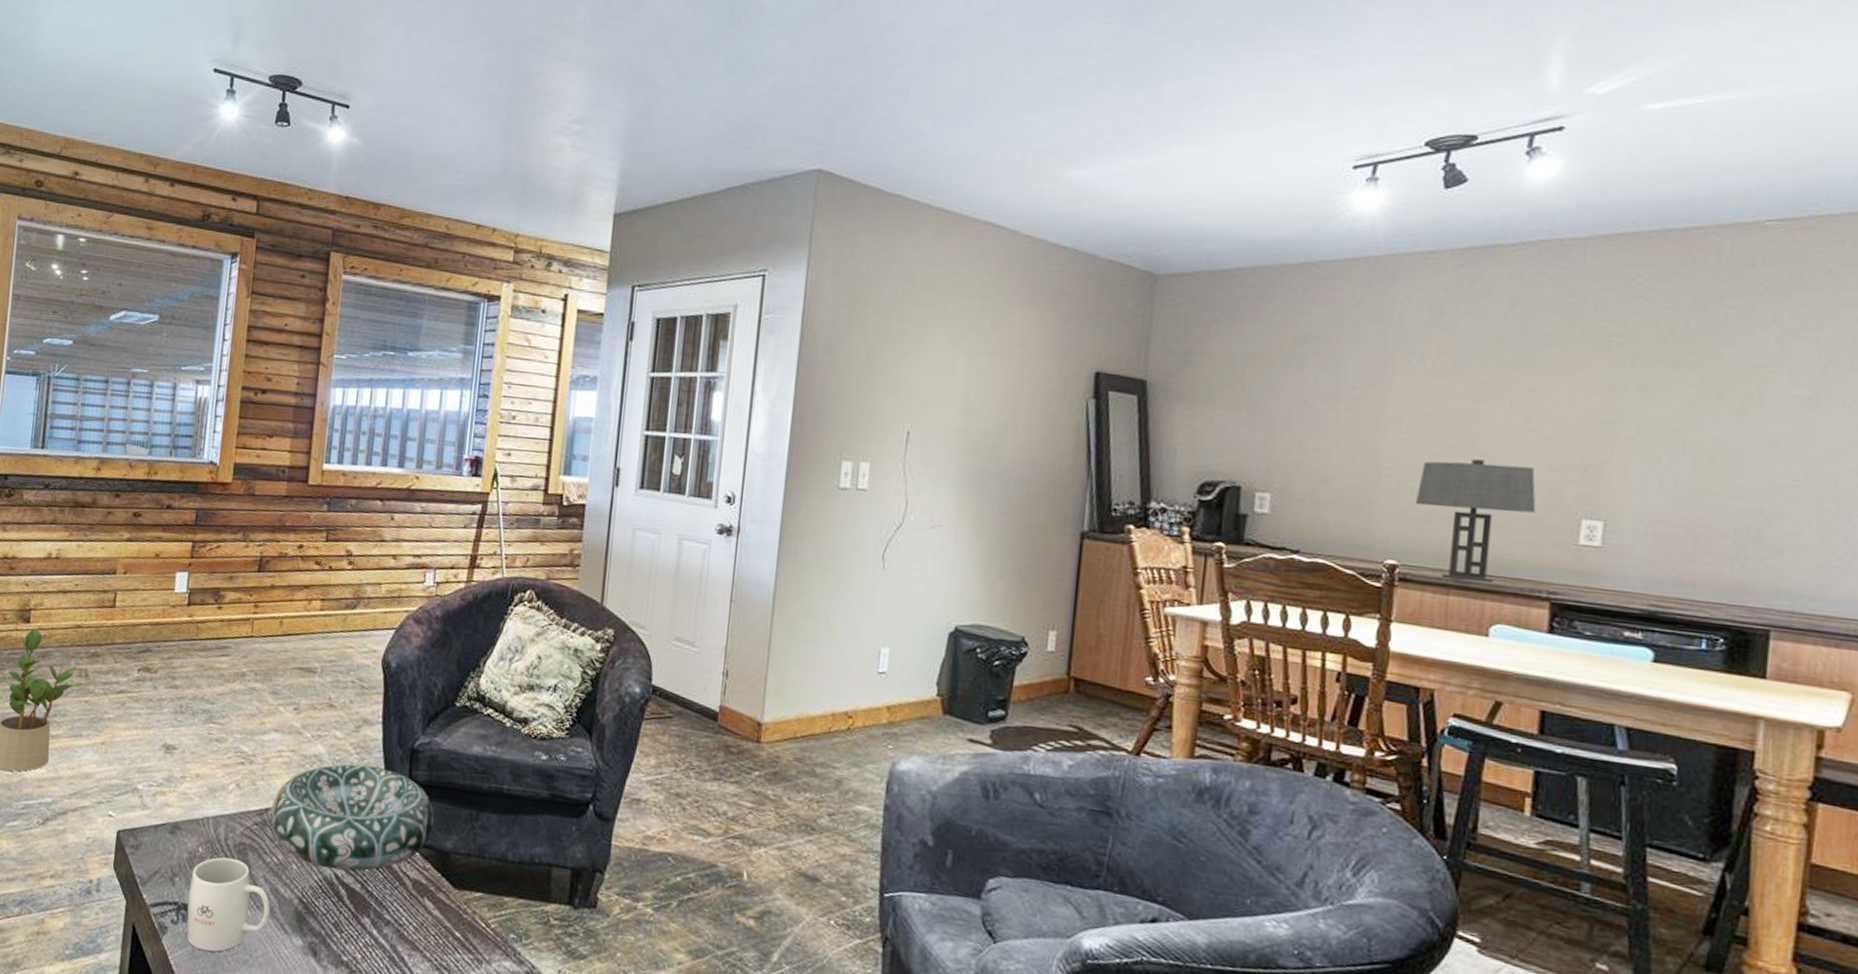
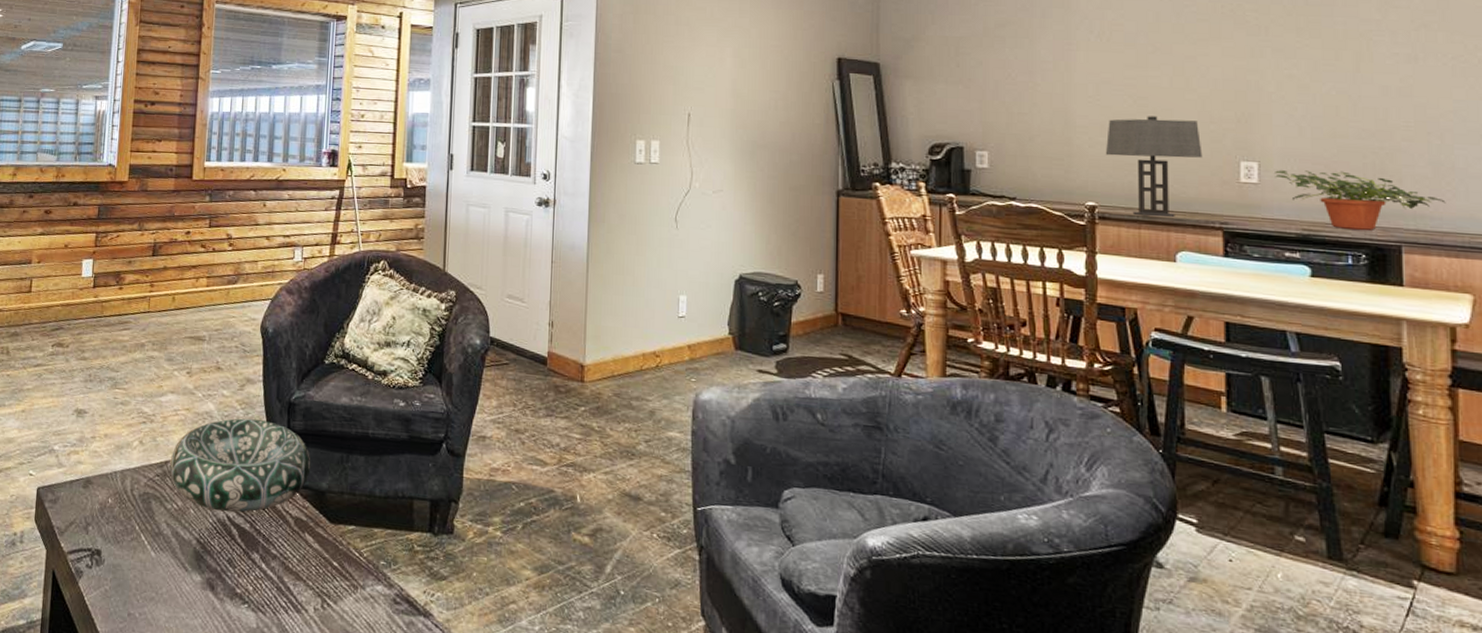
mug: present [186,857,270,952] -> none [100,506,172,592]
potted plant: none [1622,531,1833,610] -> present [1275,169,1446,230]

